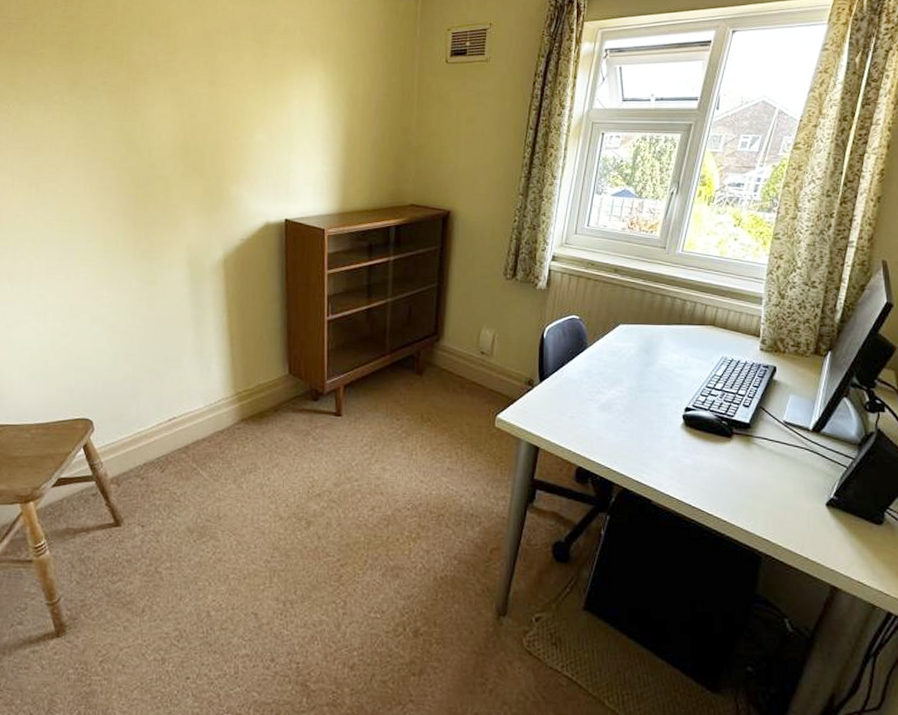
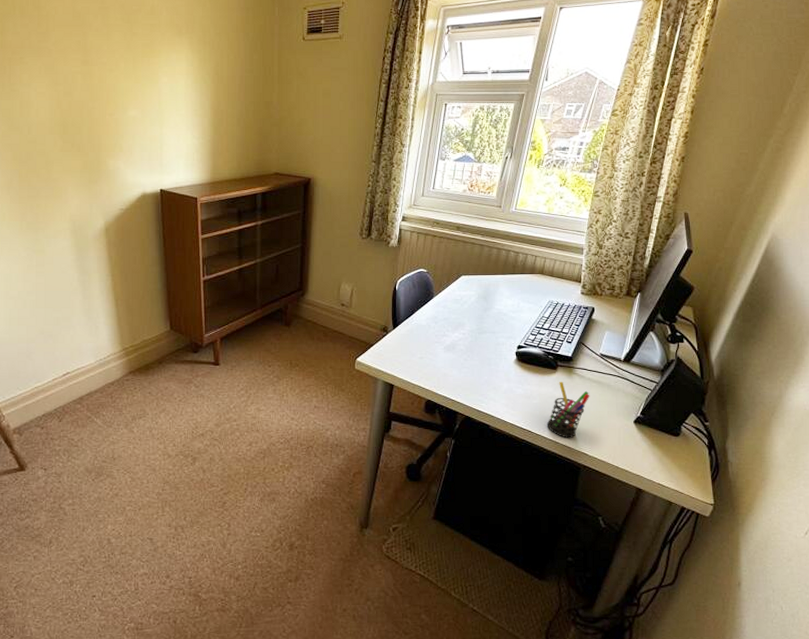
pen holder: none [720,452,772,521] -> present [547,382,590,438]

